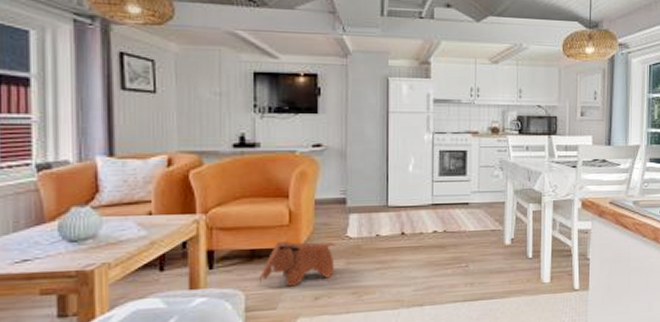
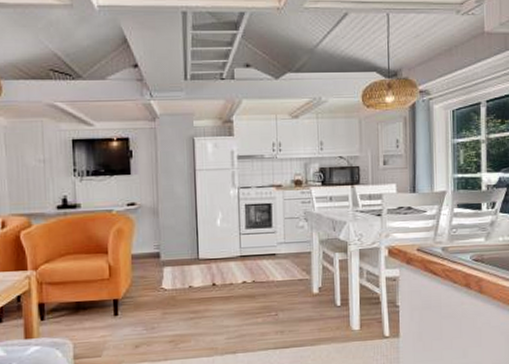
toy elephant: present [258,240,337,287] -> none [84,292,153,336]

